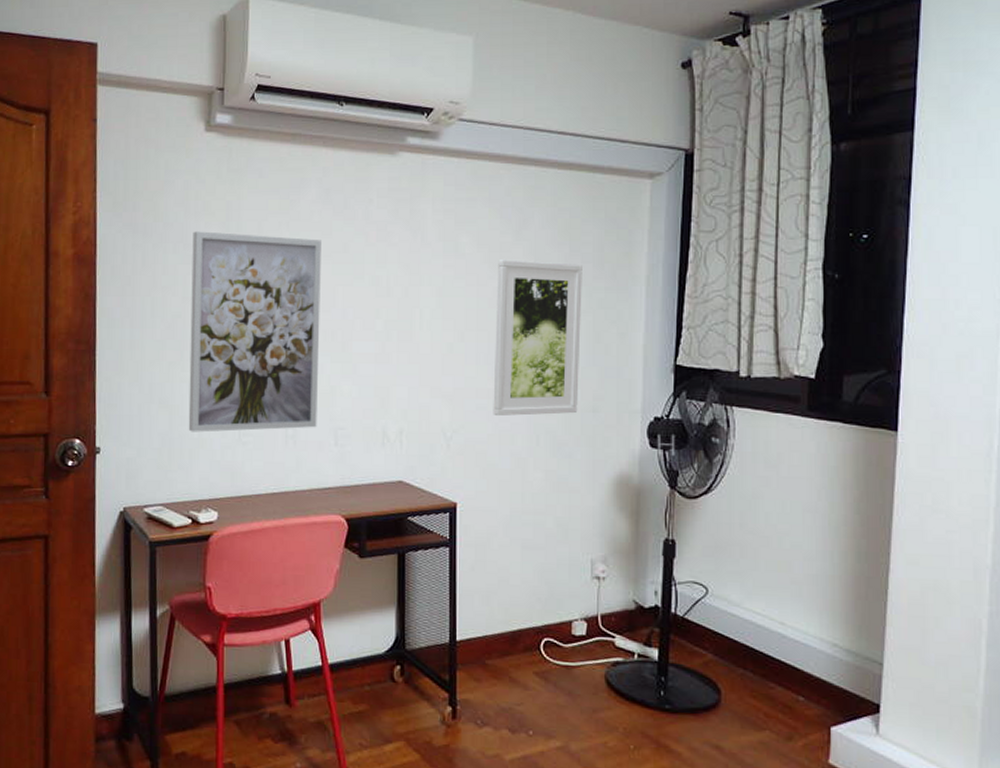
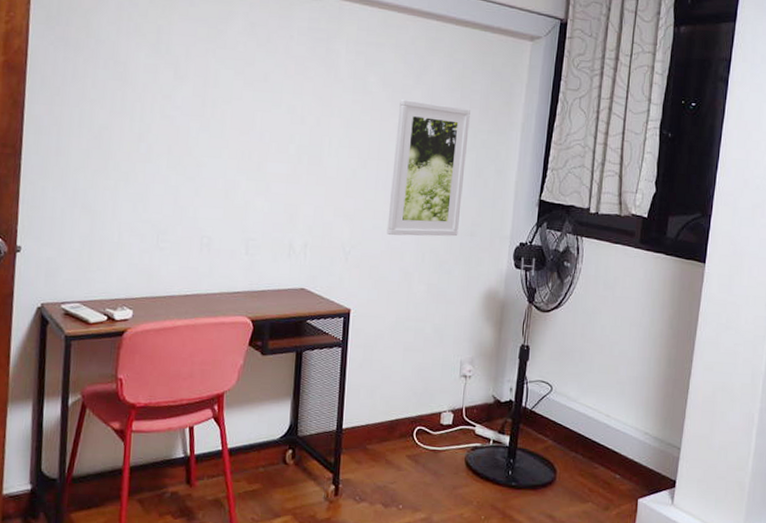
wall art: present [188,231,321,432] -> none [108,50,245,238]

